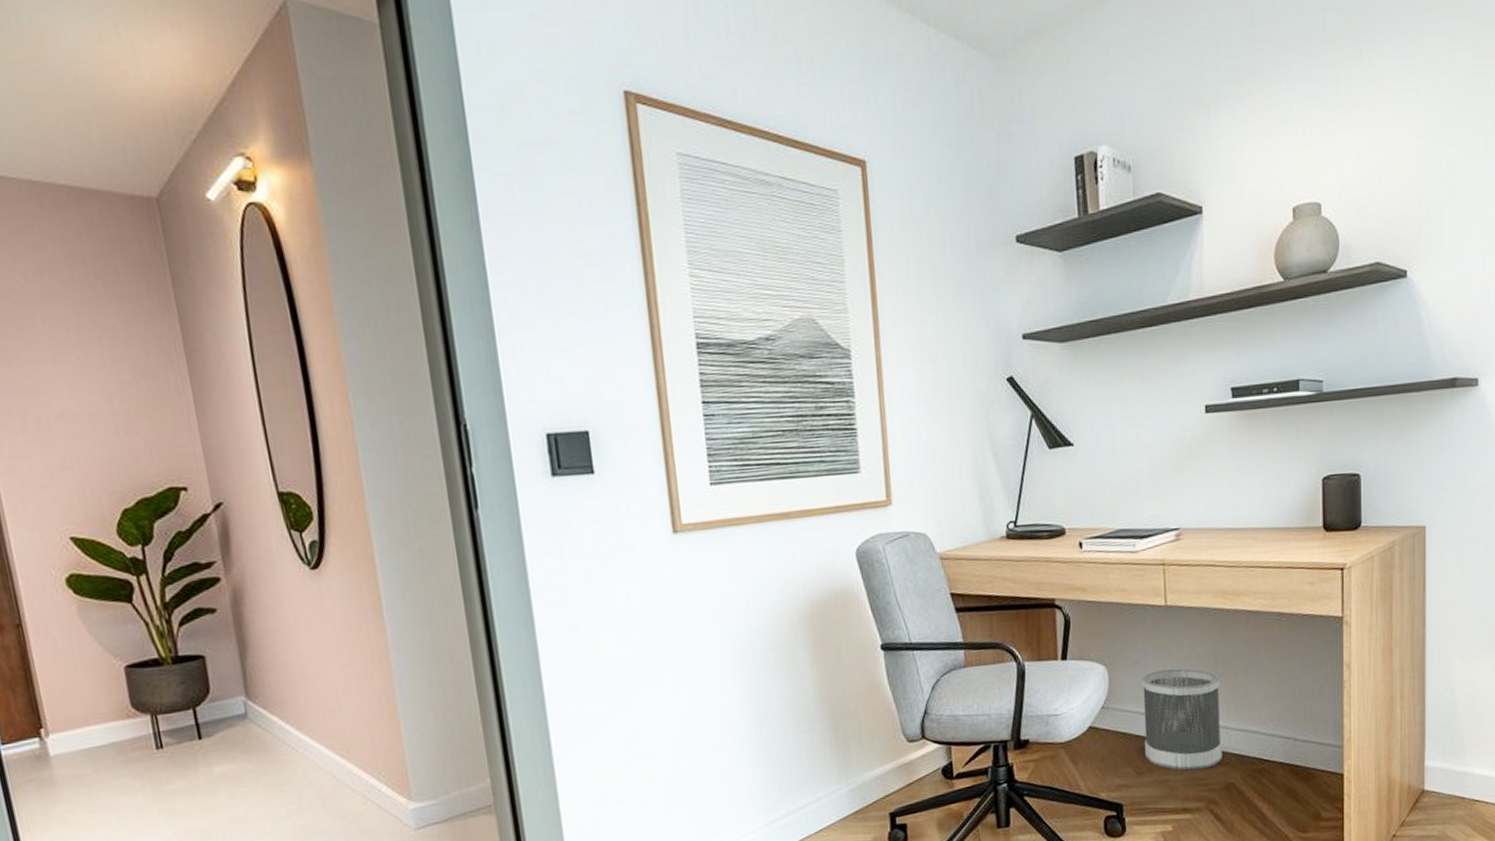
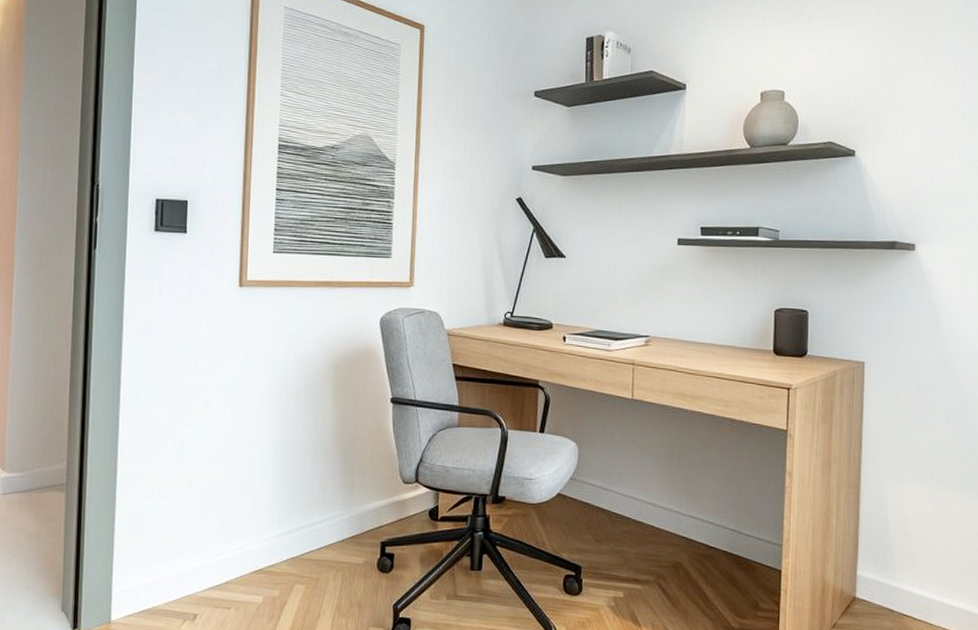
wastebasket: present [1141,668,1222,771] -> none [604,454,675,546]

